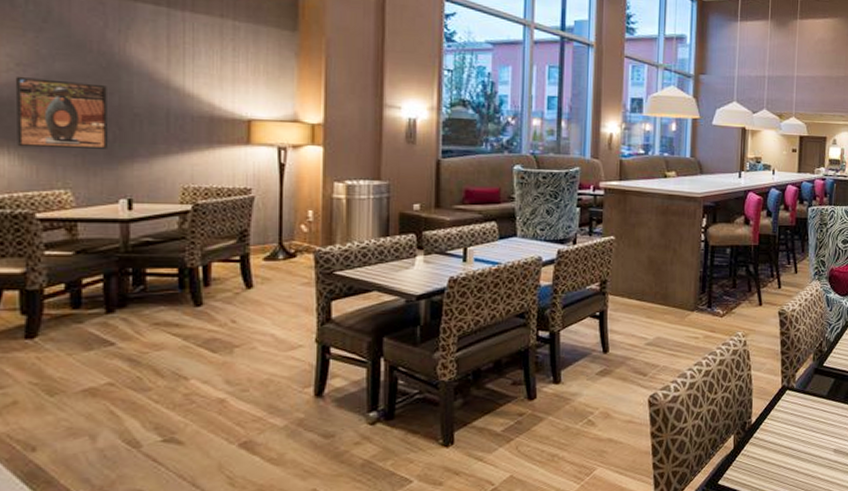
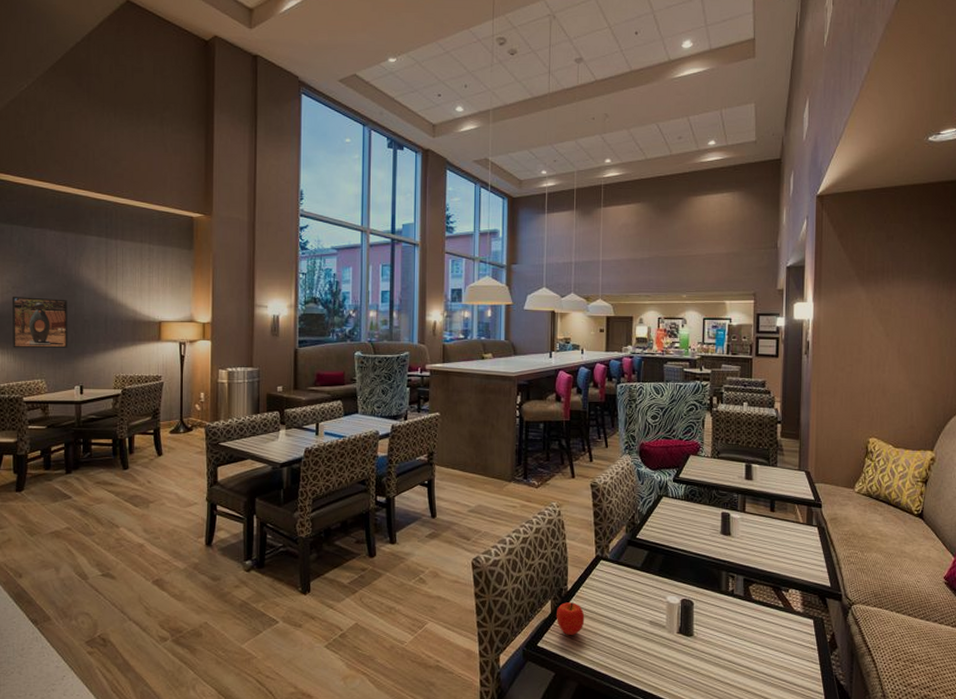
fruit: none [739,436,769,470] -> present [557,602,585,635]

